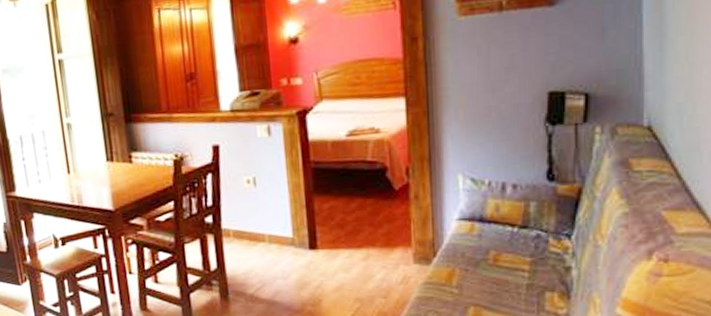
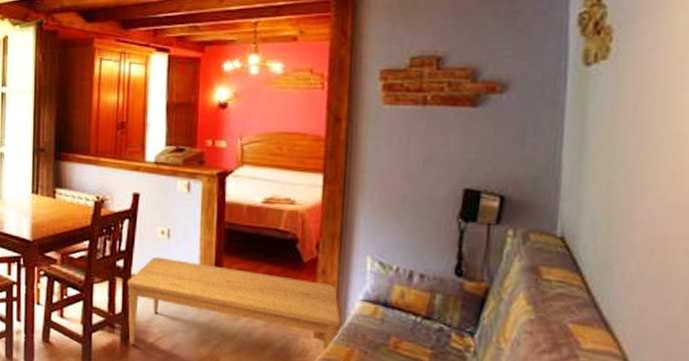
coffee table: none [218,206,438,299] -> present [127,256,340,350]

